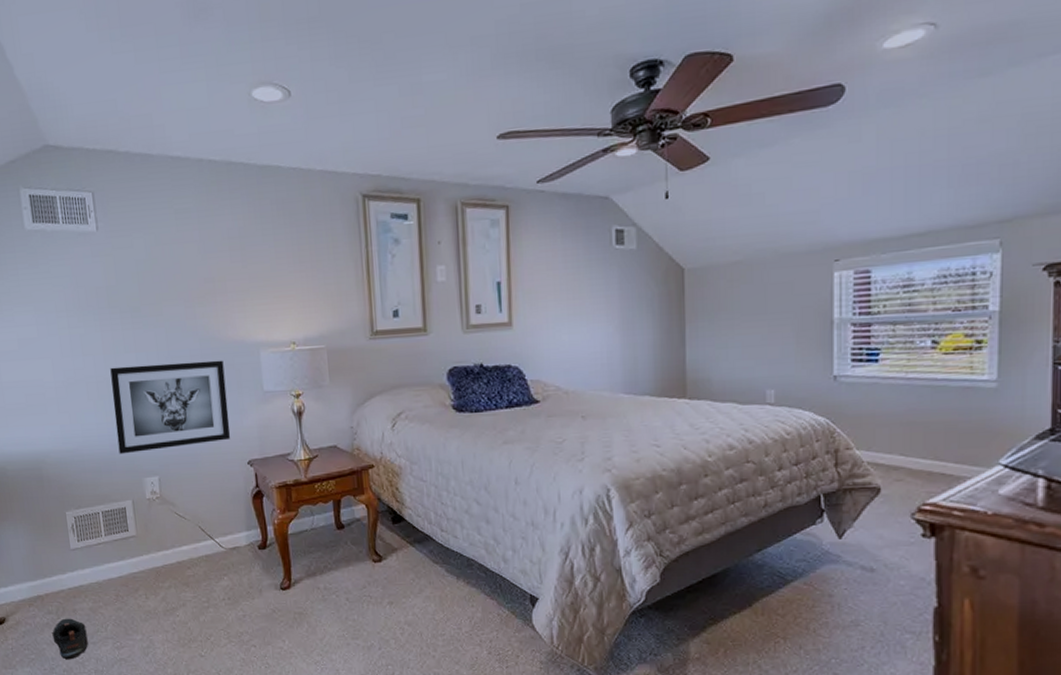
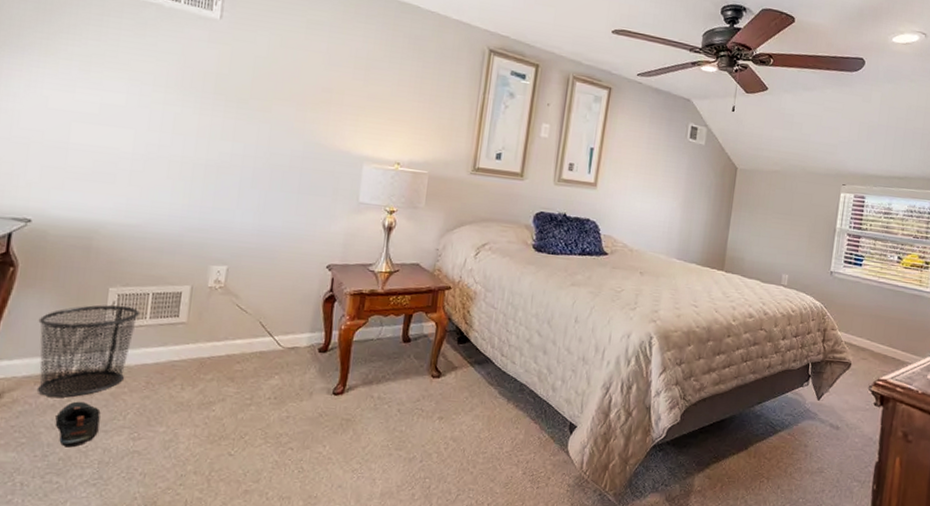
waste bin: none [18,526,97,616] -> present [38,305,139,398]
wall art: present [110,360,231,455] -> none [188,151,324,242]

